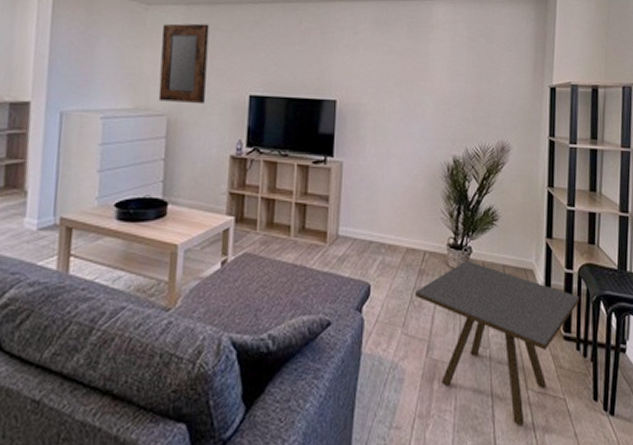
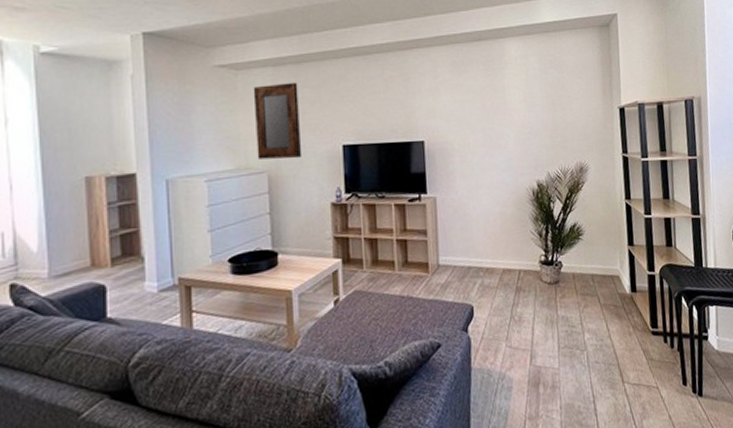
side table: present [415,260,579,426] -> none [515,274,663,416]

